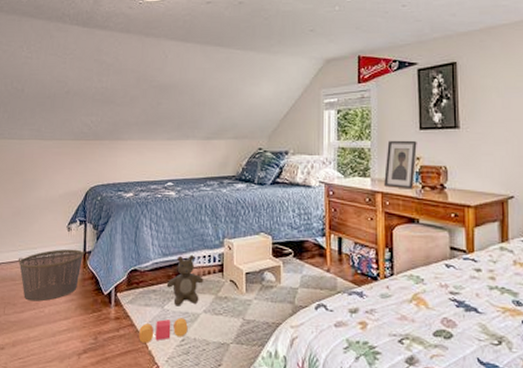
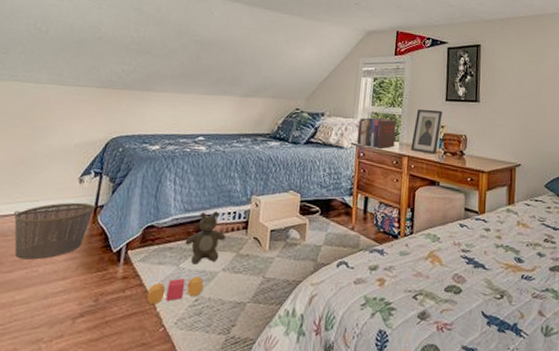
books: none [324,152,366,185] -> present [356,117,397,149]

